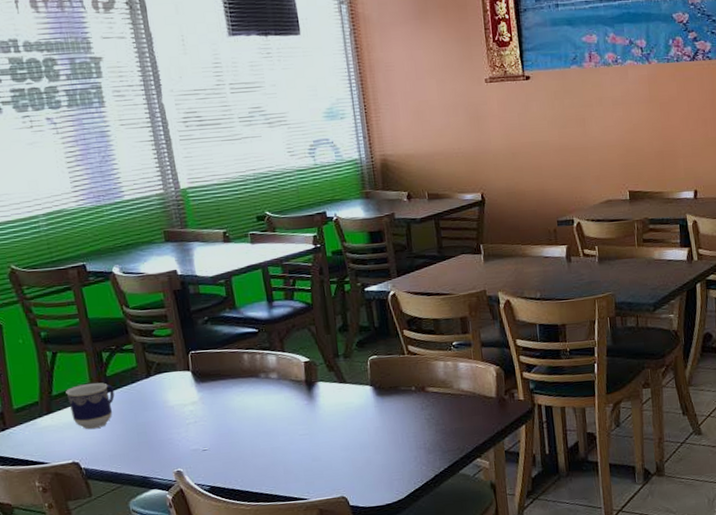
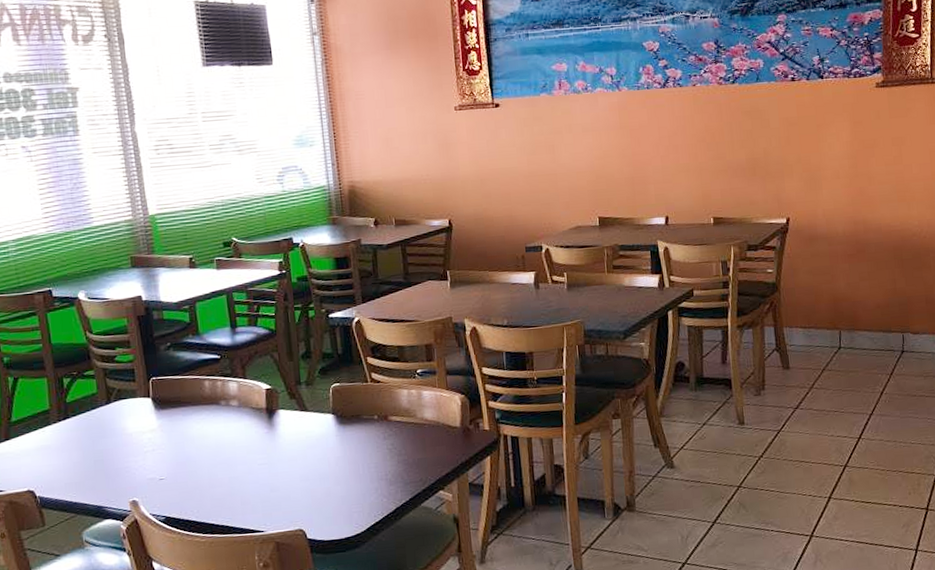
cup: present [66,382,115,430] -> none [25,409,74,457]

